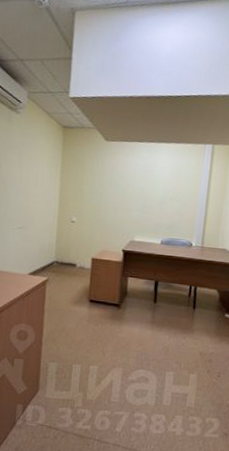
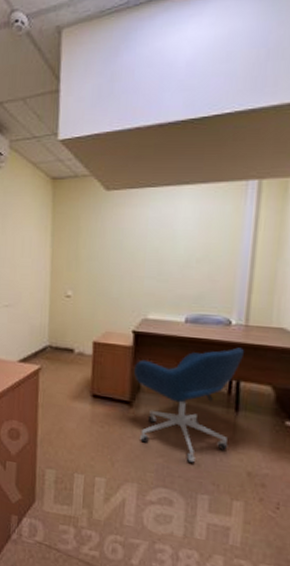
office chair: none [122,262,201,349] -> present [134,347,245,463]

